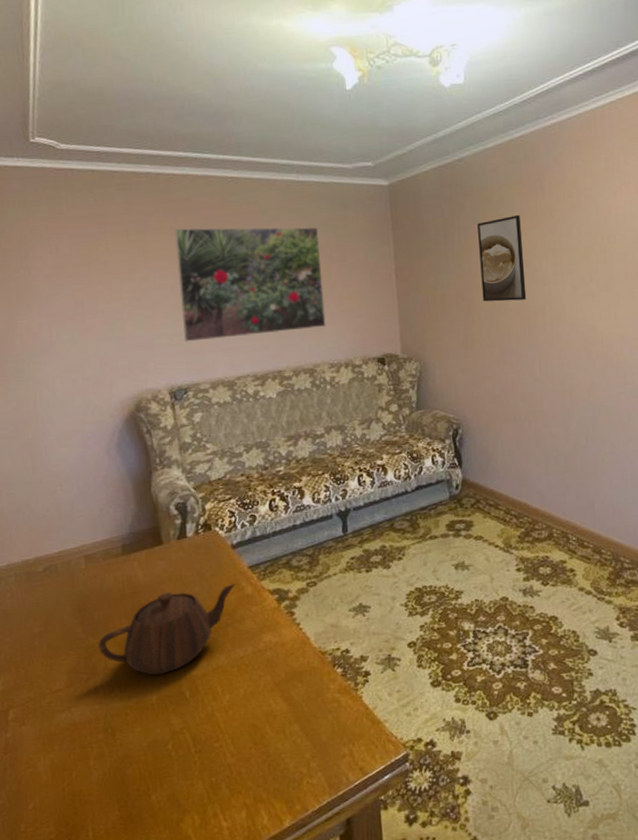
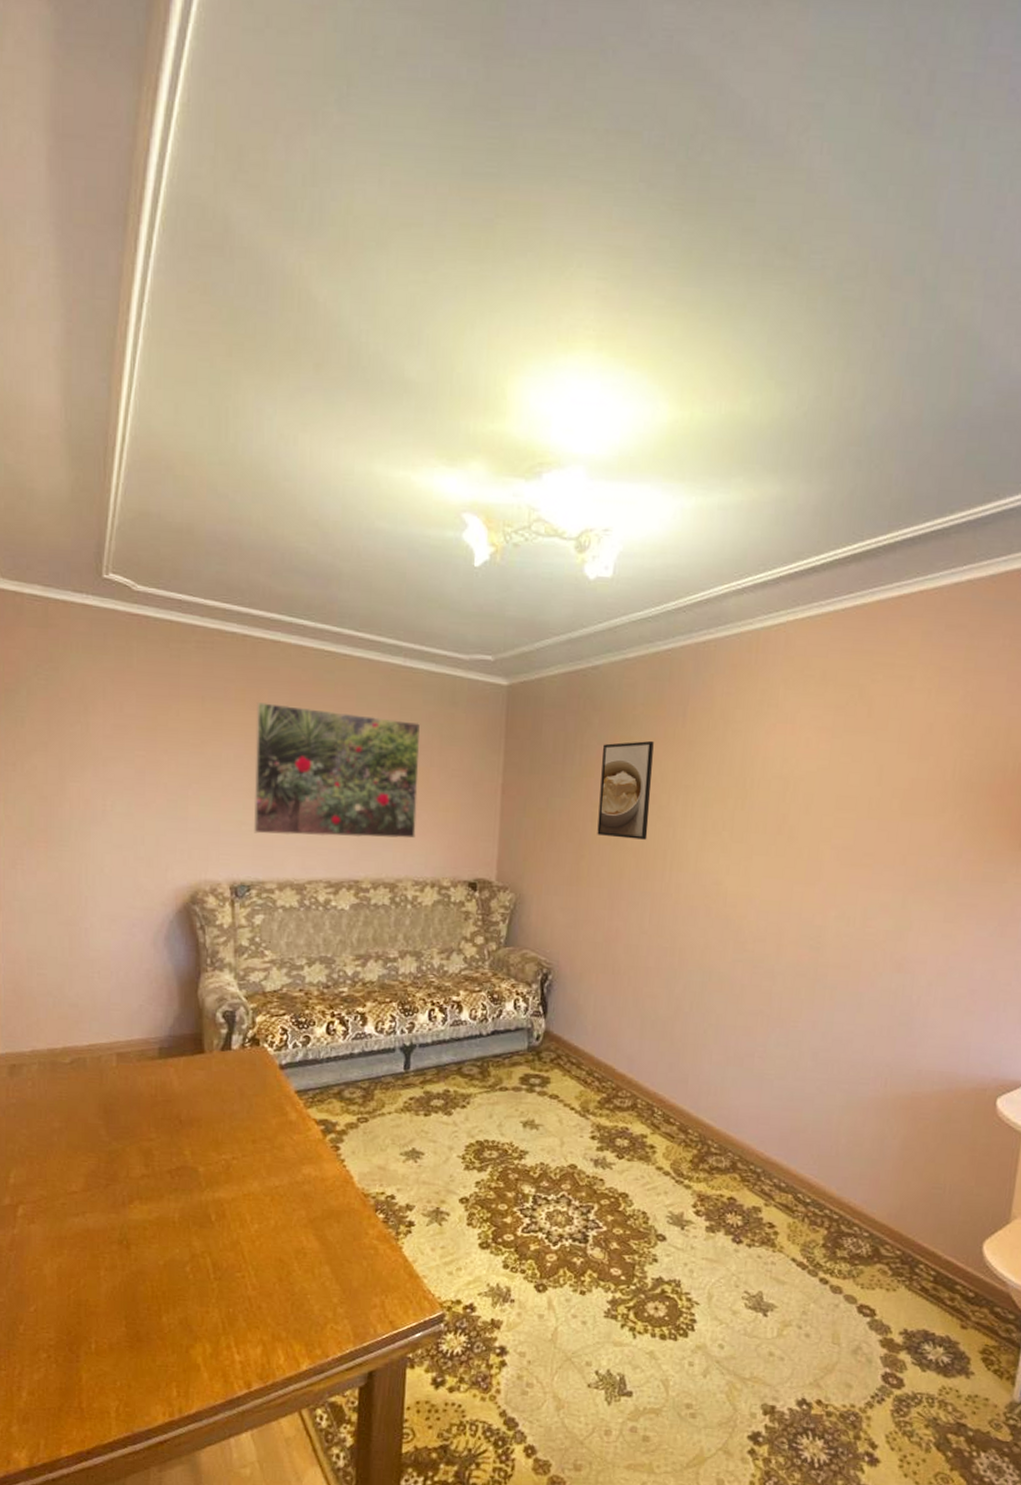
teapot: present [98,583,236,676] -> none [121,1105,280,1193]

